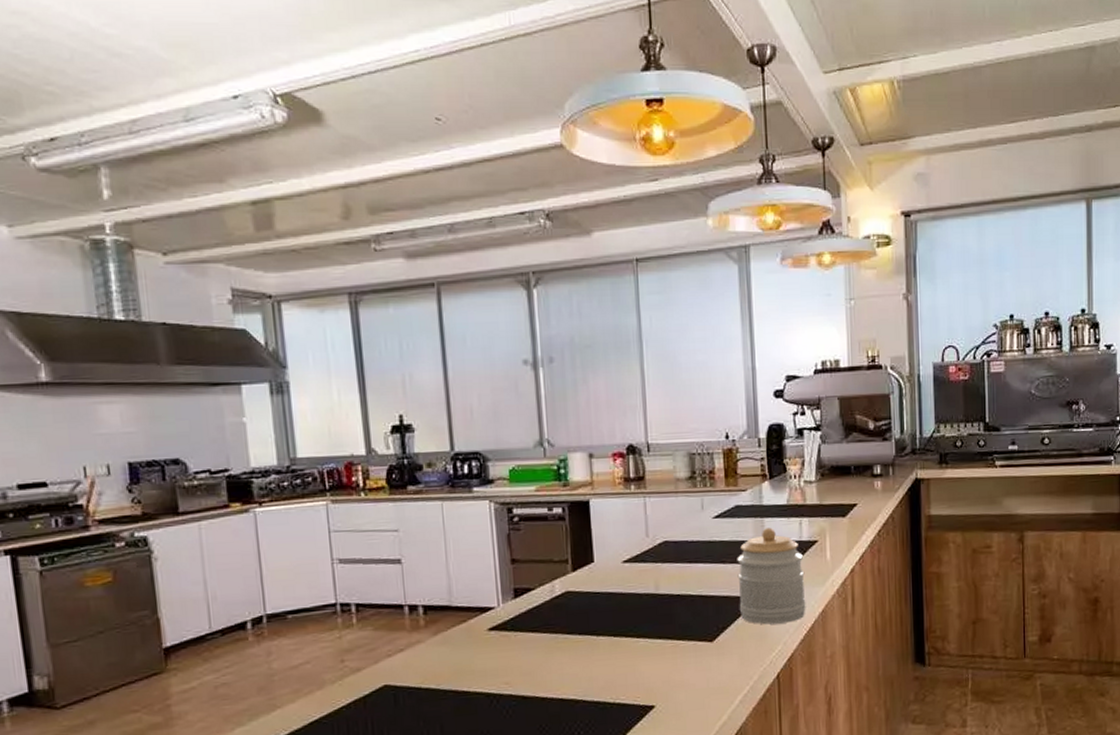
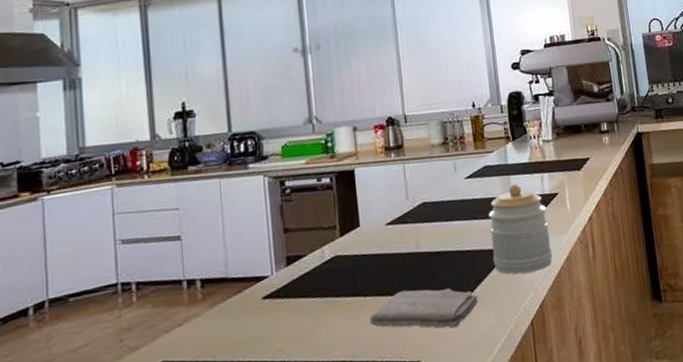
washcloth: none [602,632,720,675] -> present [369,288,478,329]

